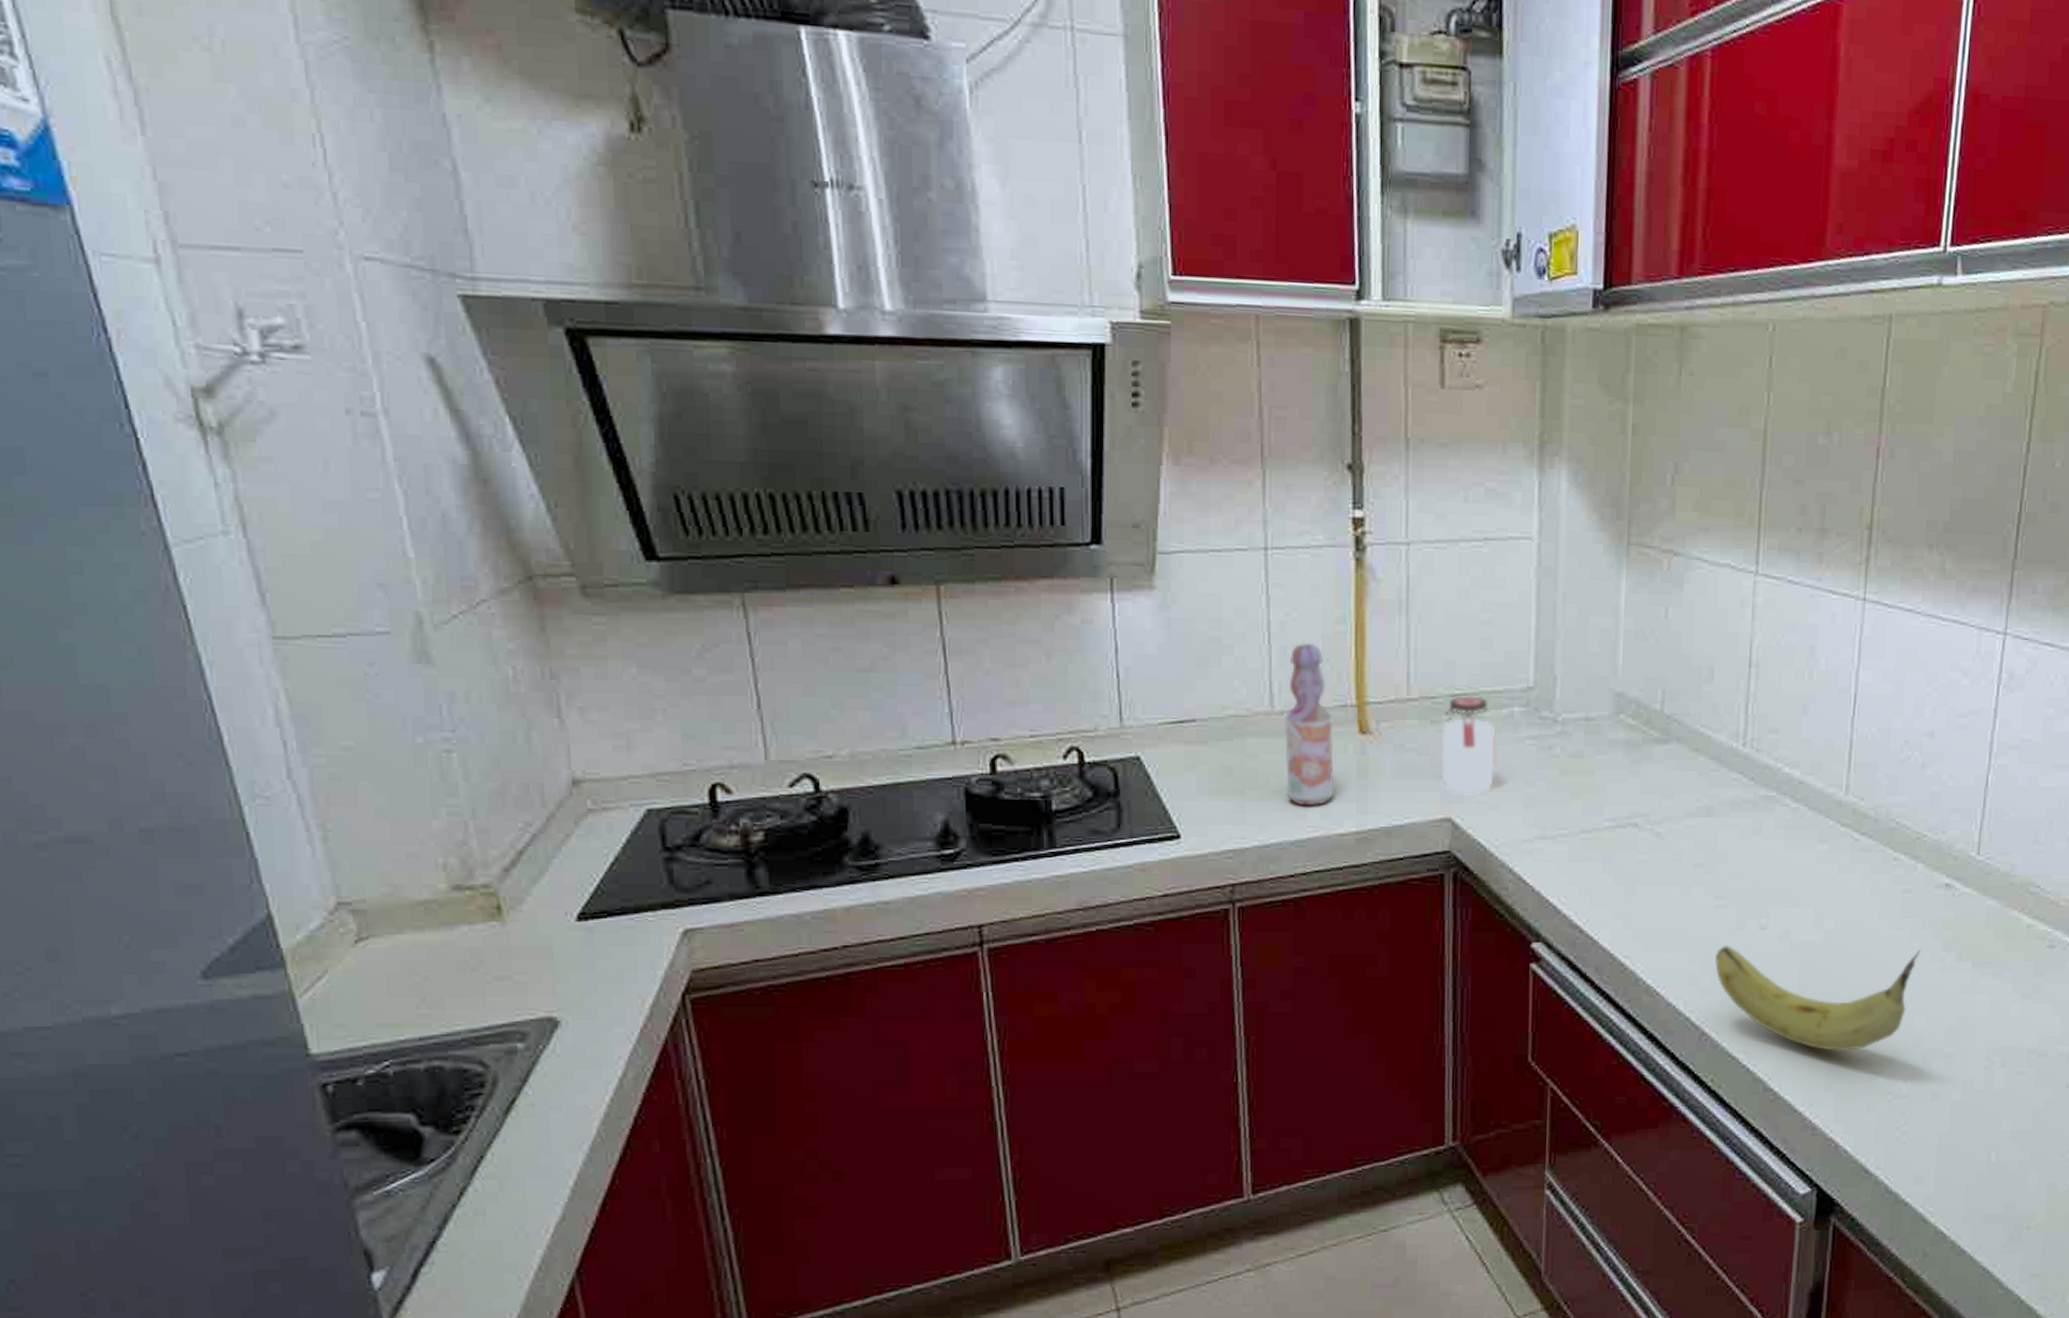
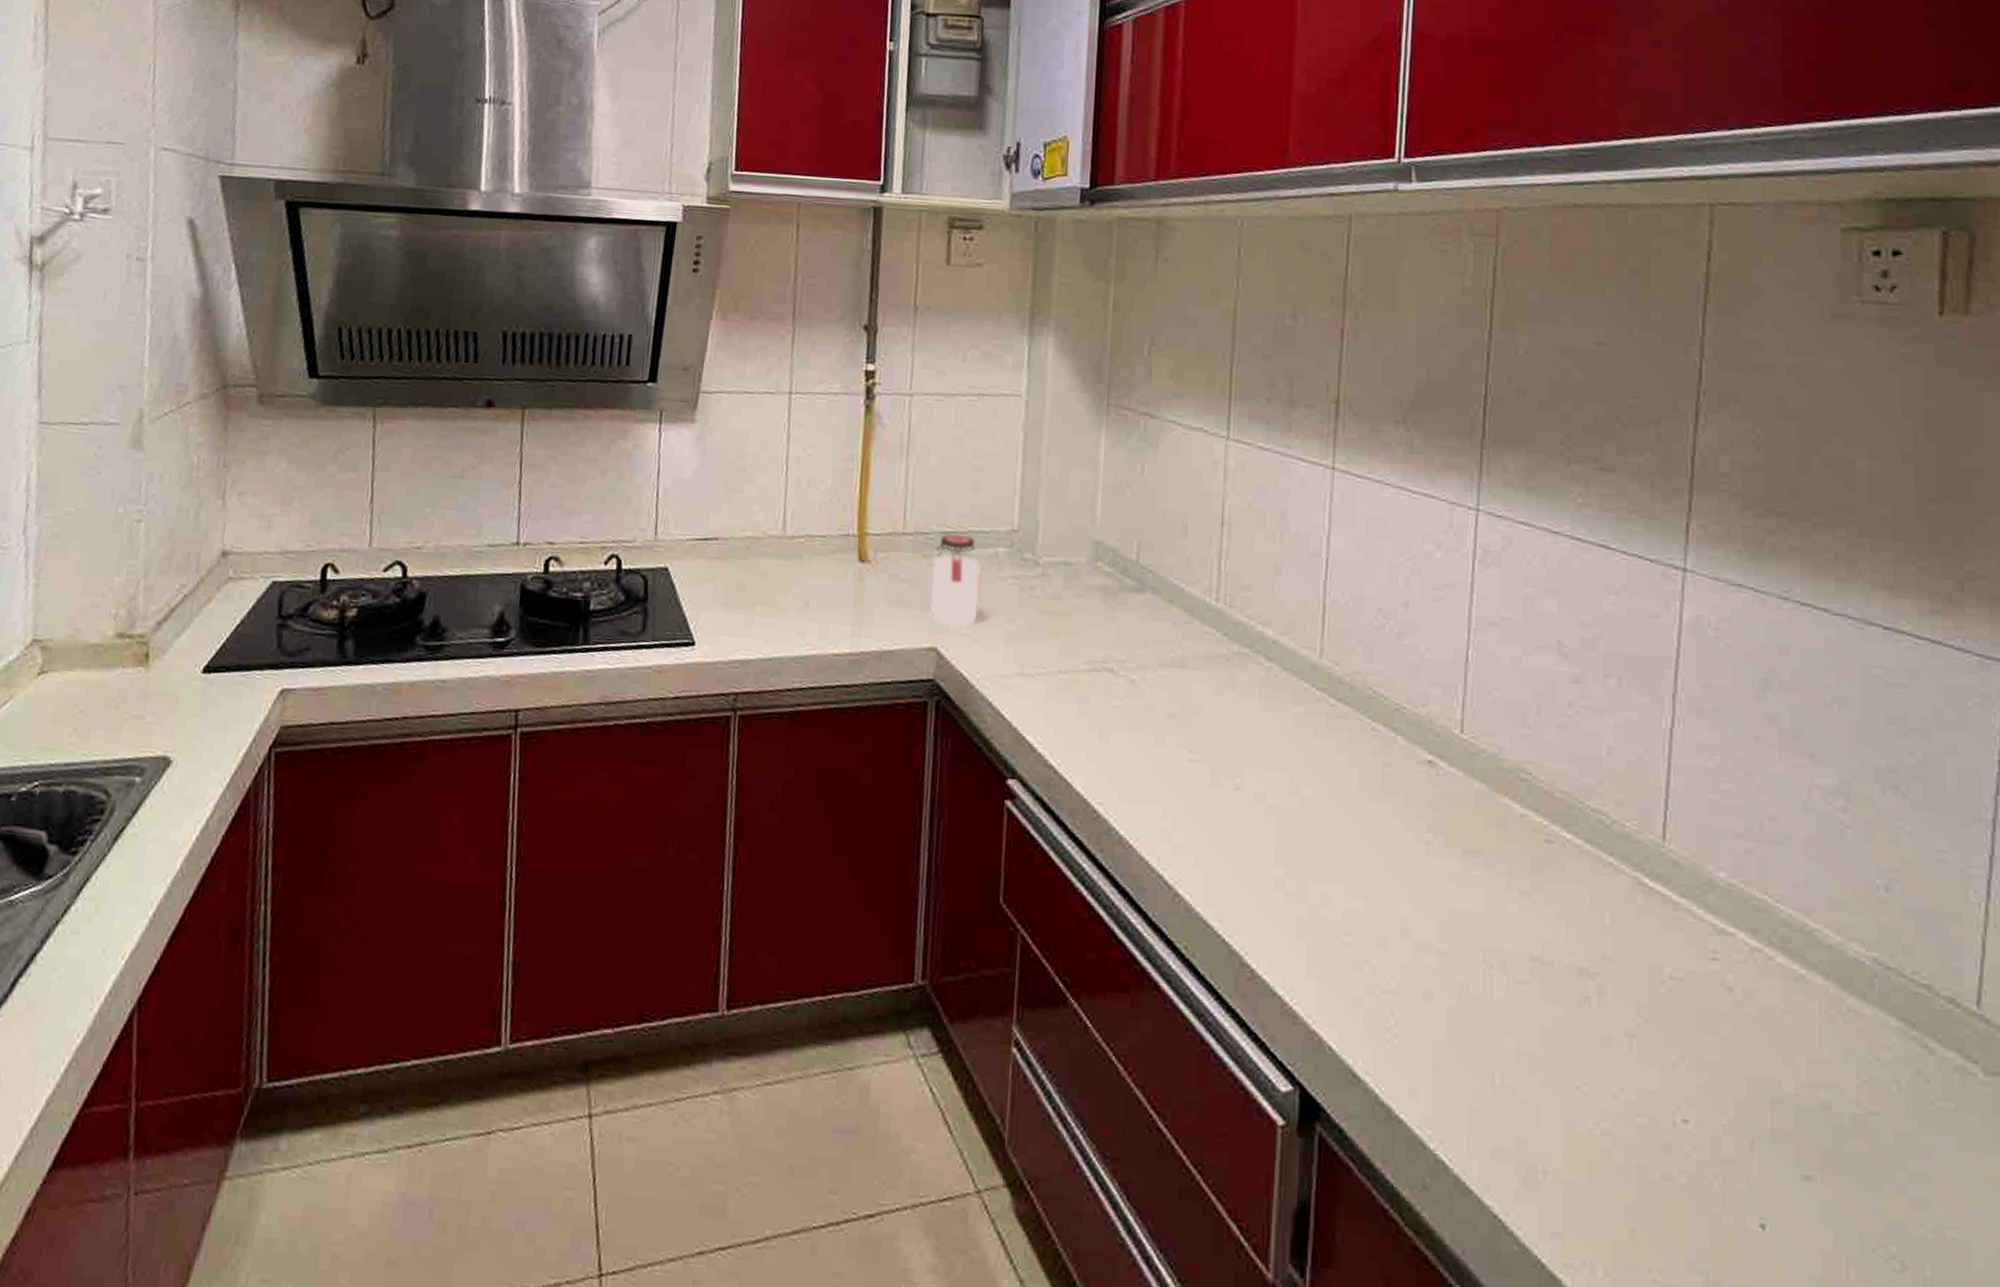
bottle: present [1283,642,1335,807] -> none [791,476,836,626]
fruit: present [1715,946,1921,1052] -> none [1189,802,1405,934]

